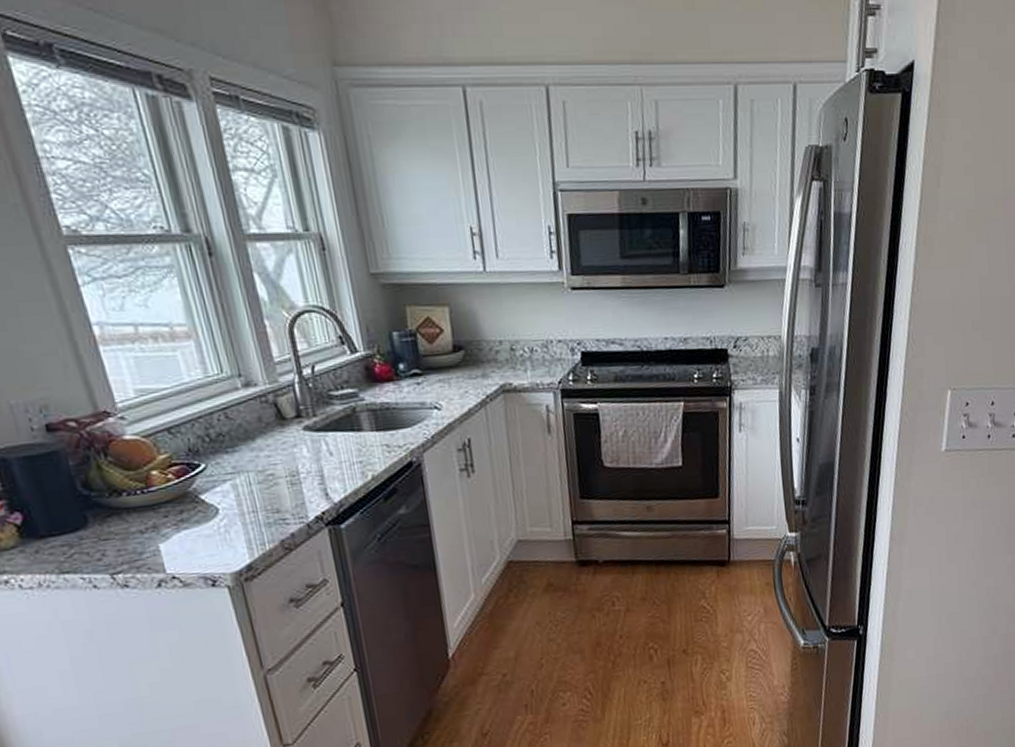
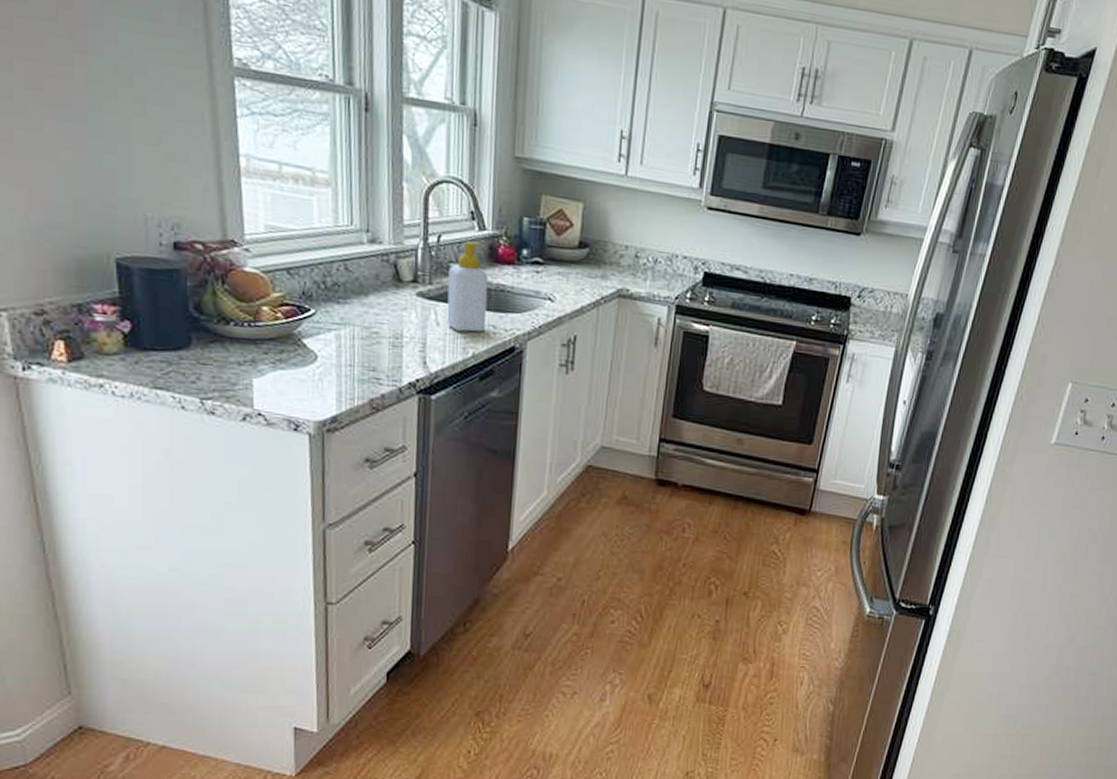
soap bottle: none [330,365,380,457] -> present [446,241,489,332]

